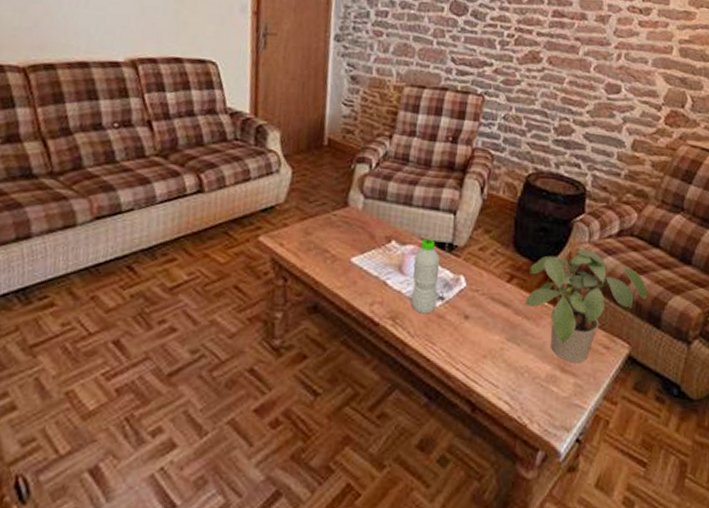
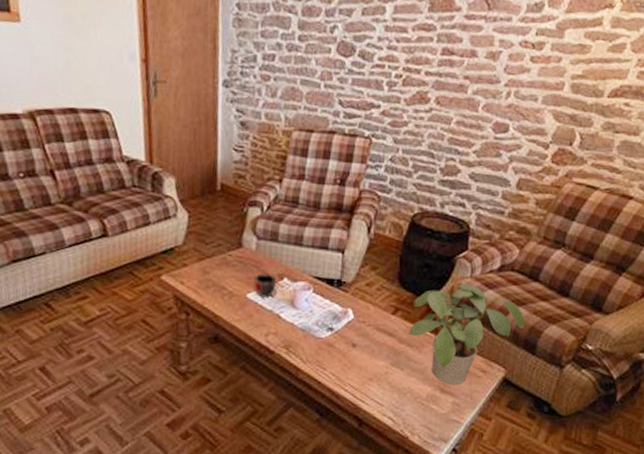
mug: none [359,235,384,263] -> present [254,273,277,298]
water bottle: present [411,238,440,314] -> none [303,275,330,343]

